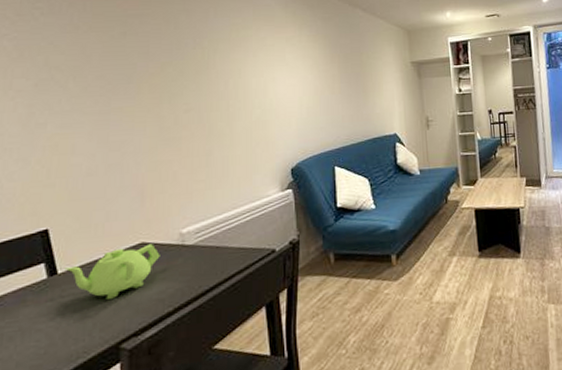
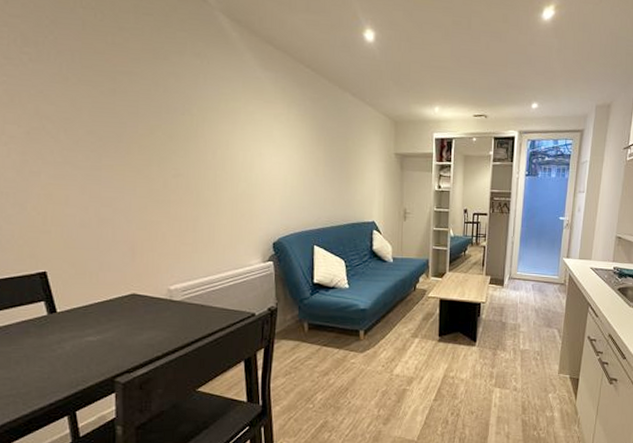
teapot: present [65,244,160,301] -> none [63,296,150,340]

